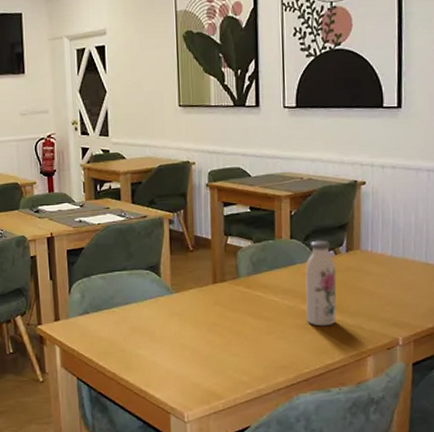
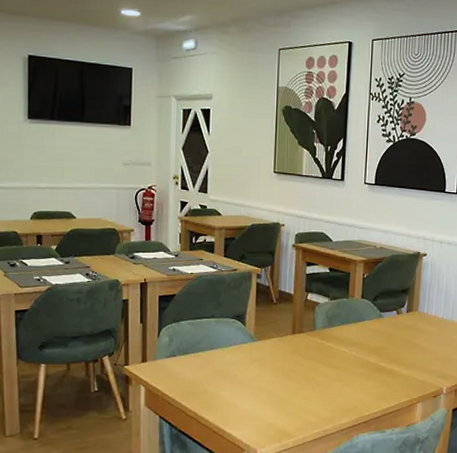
water bottle: present [305,240,337,327] -> none [370,301,398,376]

